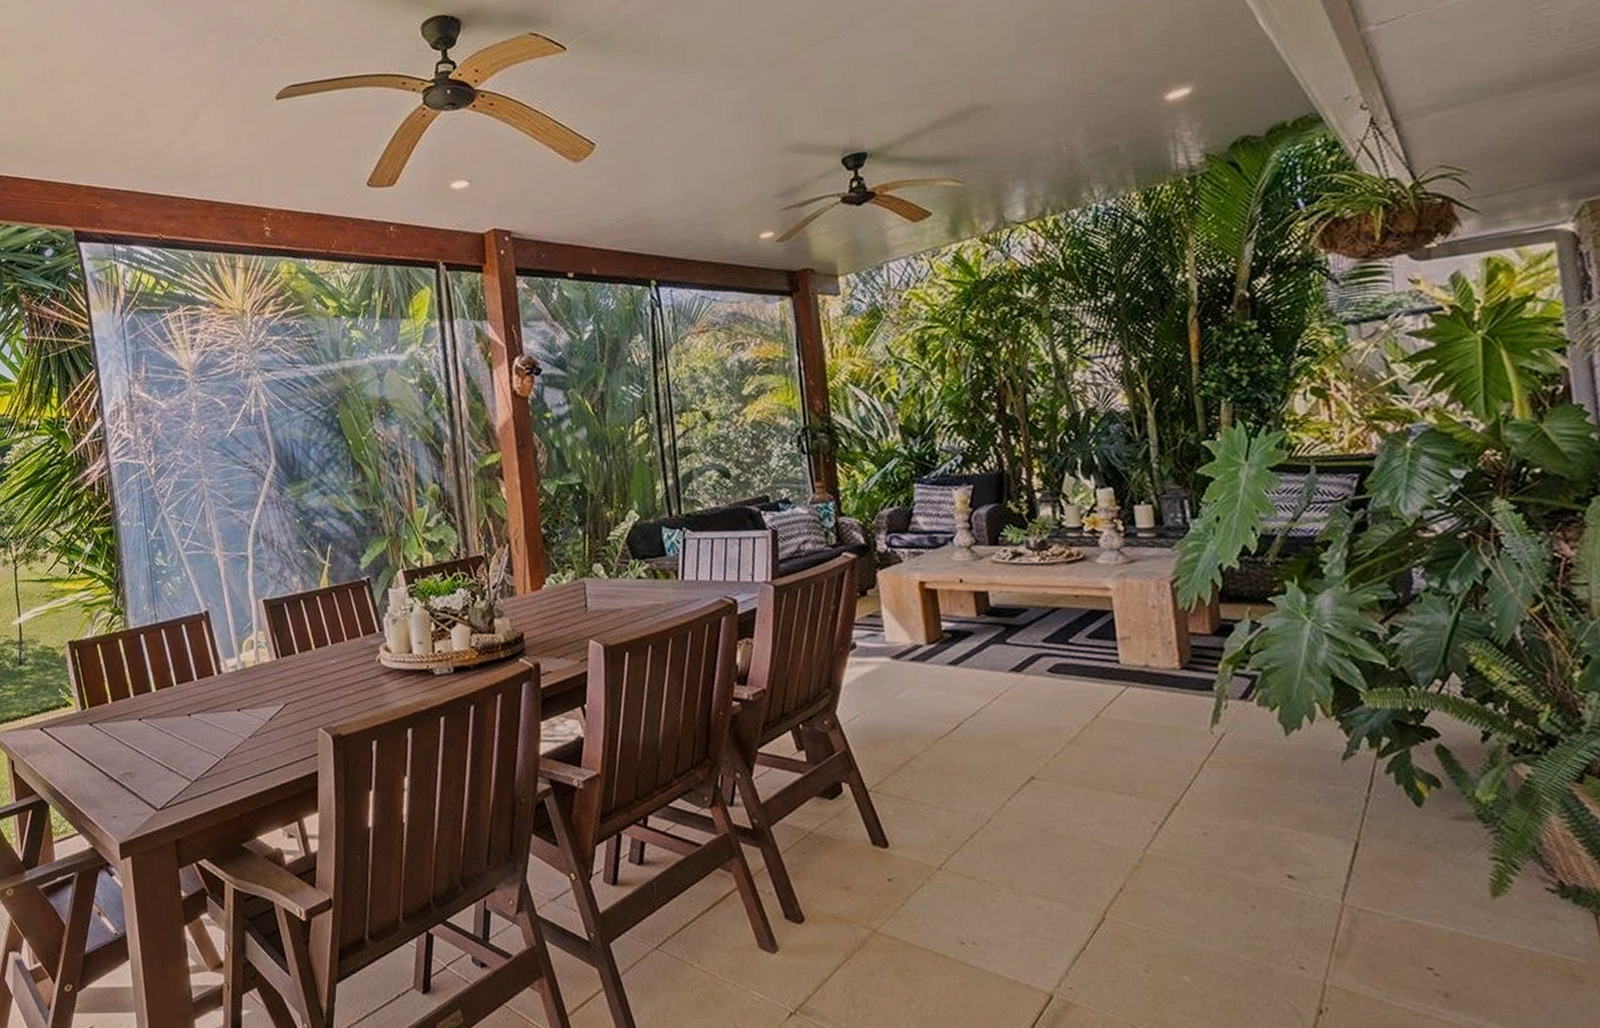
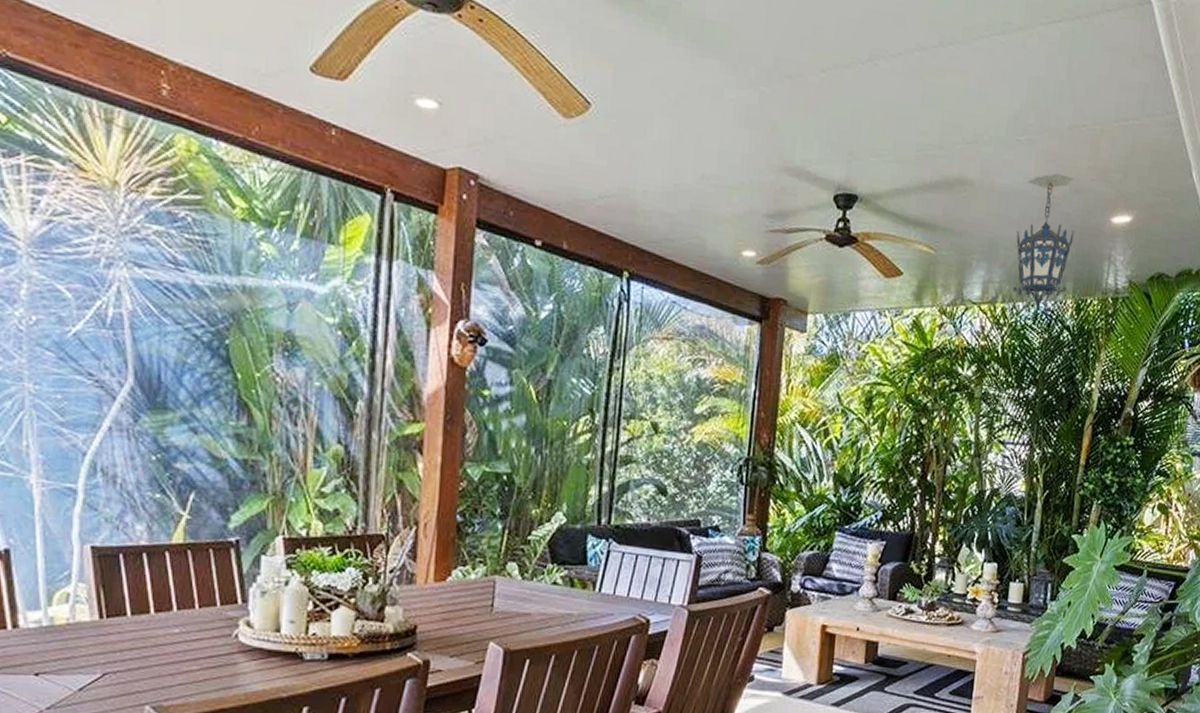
hanging lantern: none [1052,68,1127,210] -> present [1012,173,1076,308]

